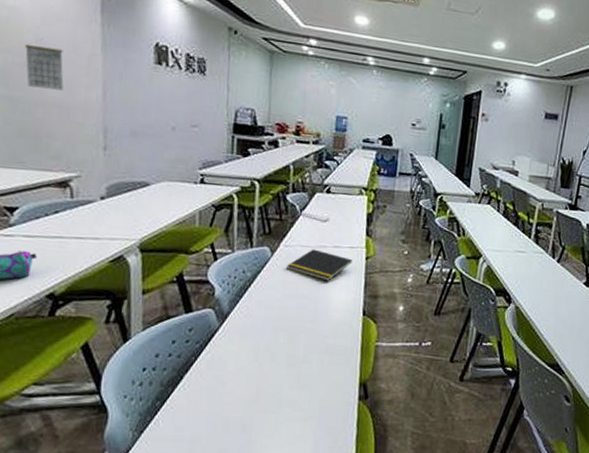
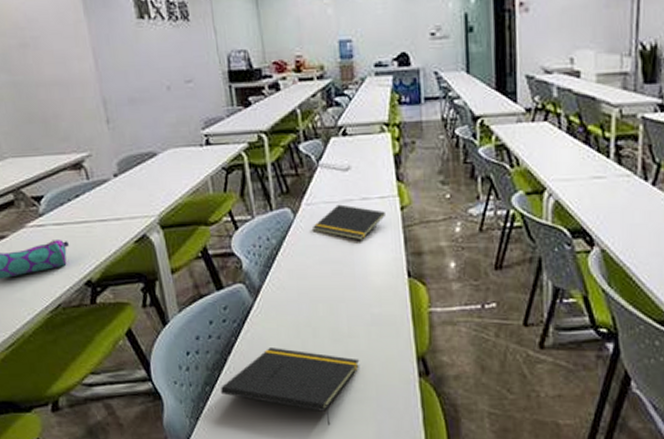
calendar: present [25,43,64,90] -> none [16,22,58,68]
notepad: none [171,368,309,441] -> present [221,348,360,426]

